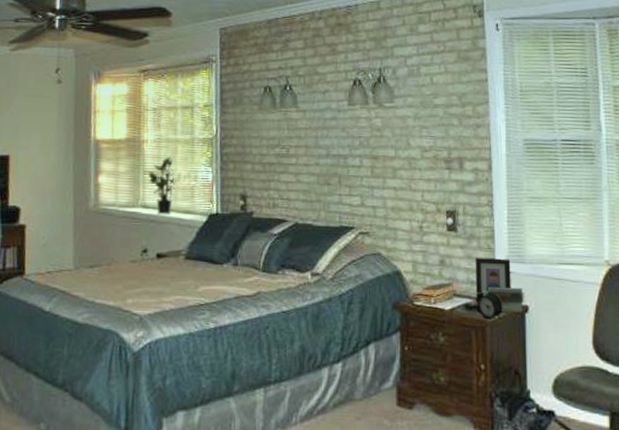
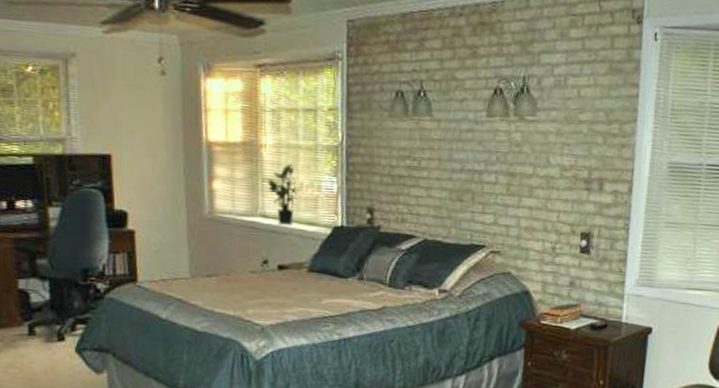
picture frame: present [475,258,511,303] -> none [602,280,640,323]
alarm clock: present [475,291,503,319] -> none [600,312,628,339]
books: present [482,286,525,313] -> none [609,308,650,335]

